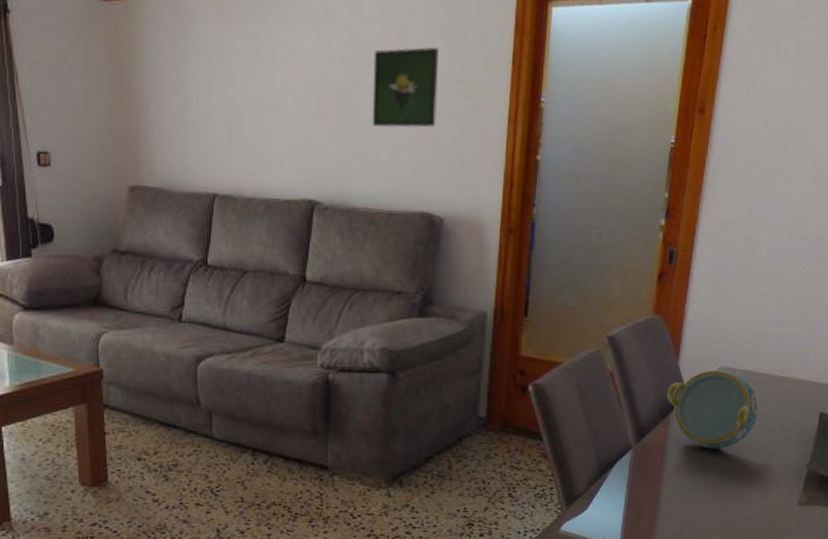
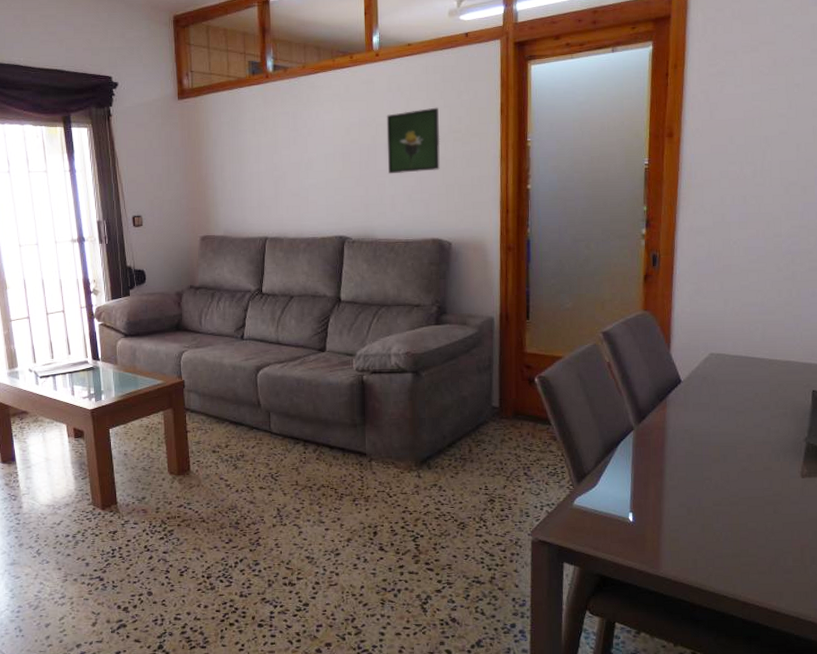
decorative bowl: present [666,370,759,449] -> none [662,356,751,428]

